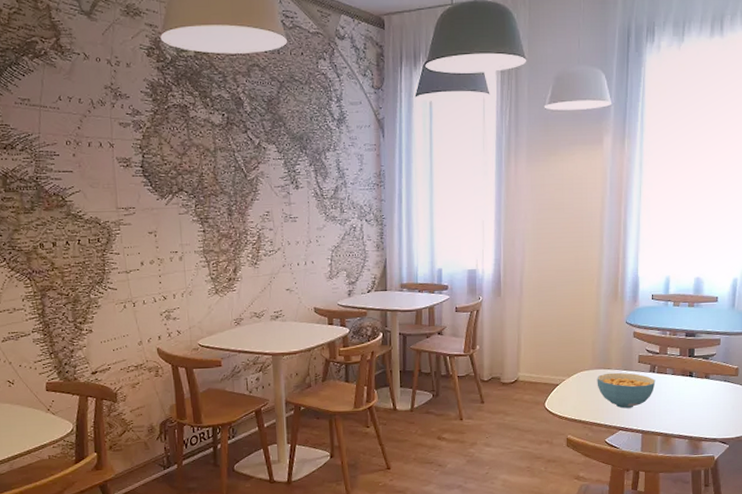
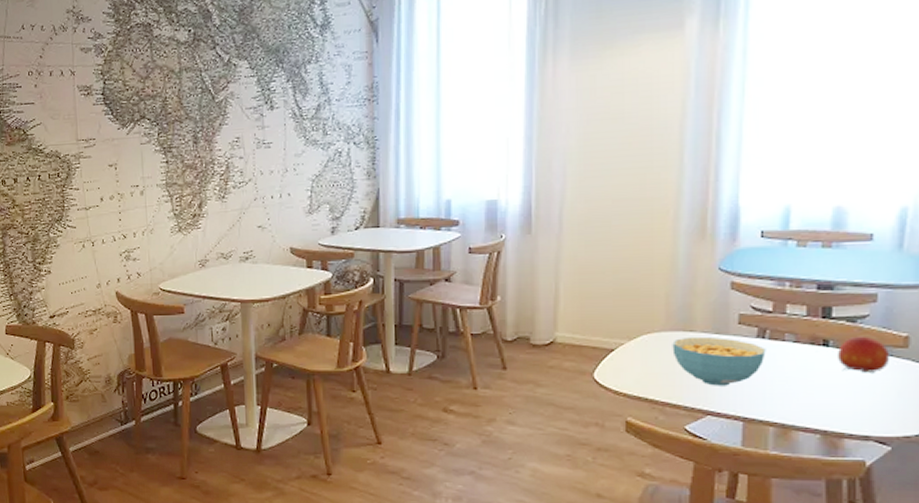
fruit: none [697,368,728,395] -> present [836,336,891,373]

